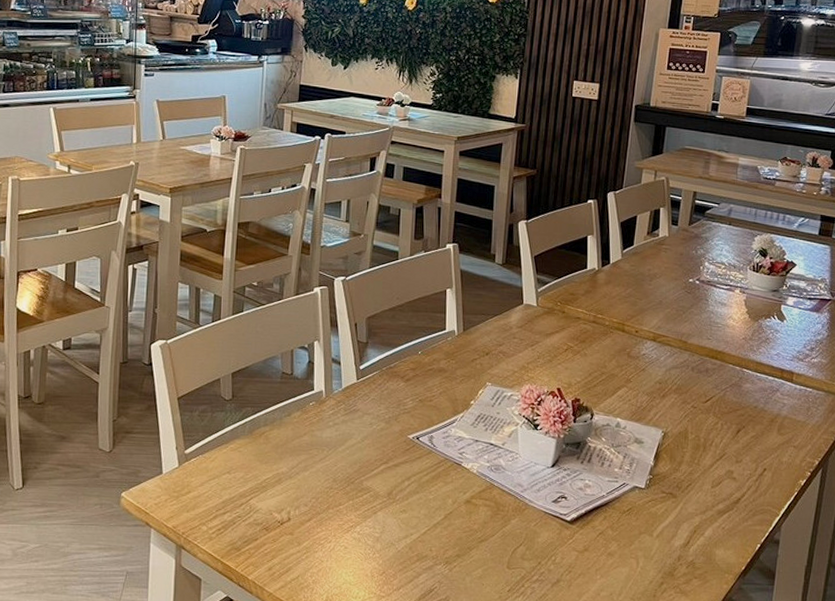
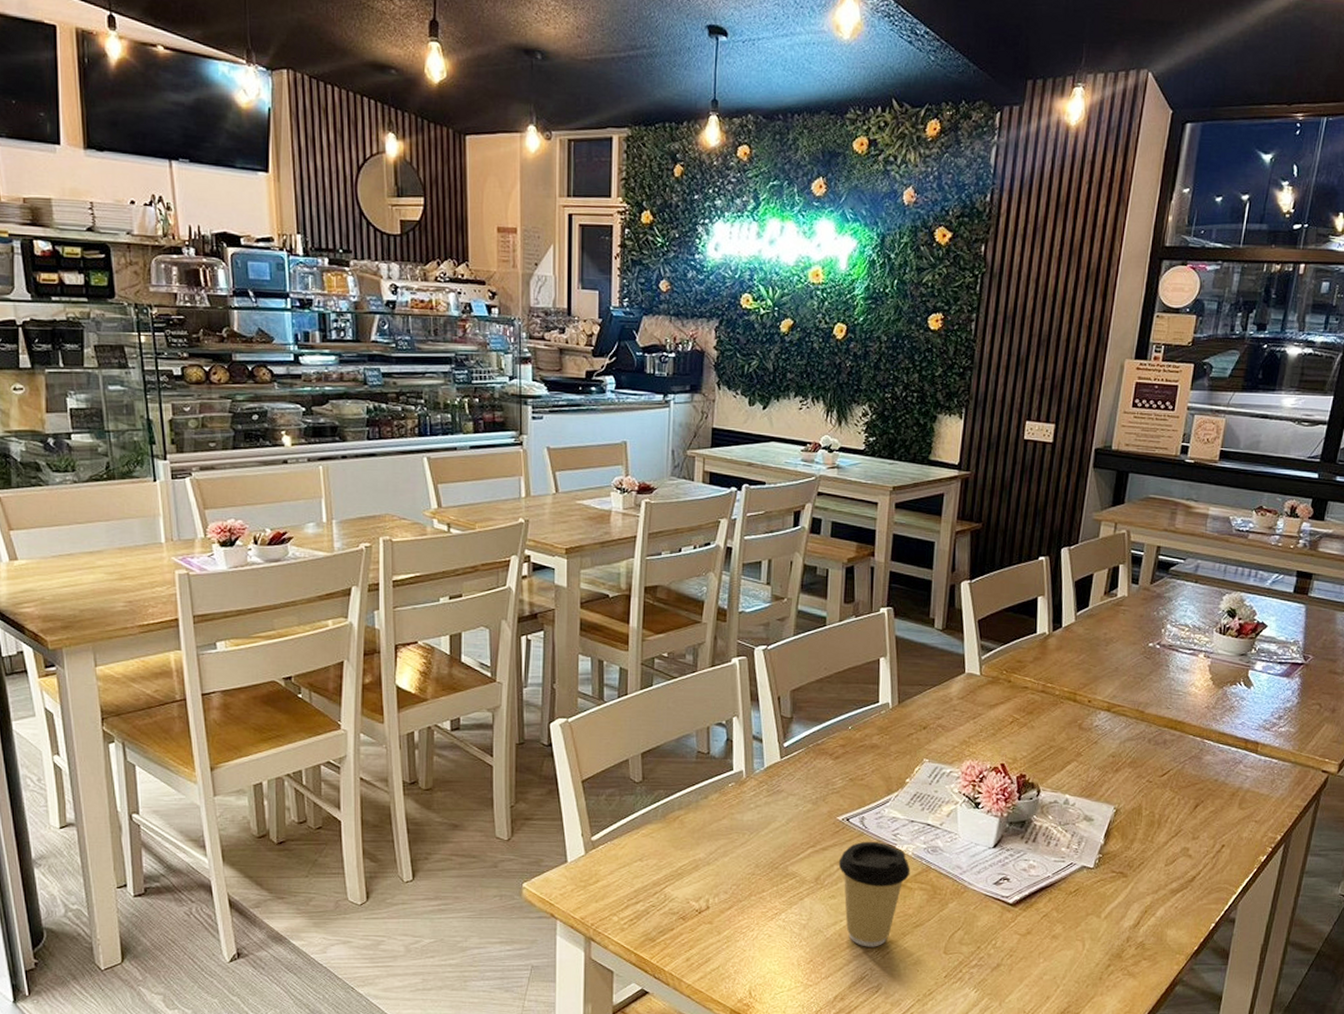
coffee cup: none [409,458,475,561] -> present [838,841,911,947]

